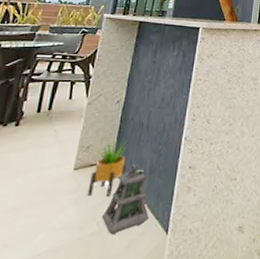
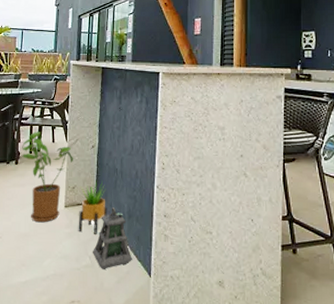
house plant: none [25,88,94,192] -> present [22,132,74,223]

